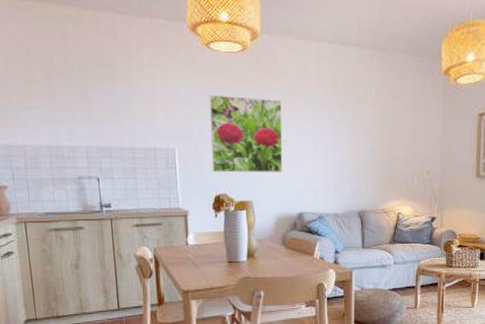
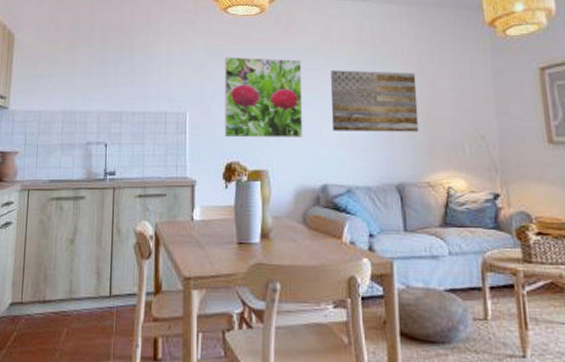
wall art: none [308,111,380,168] -> present [331,70,419,132]

